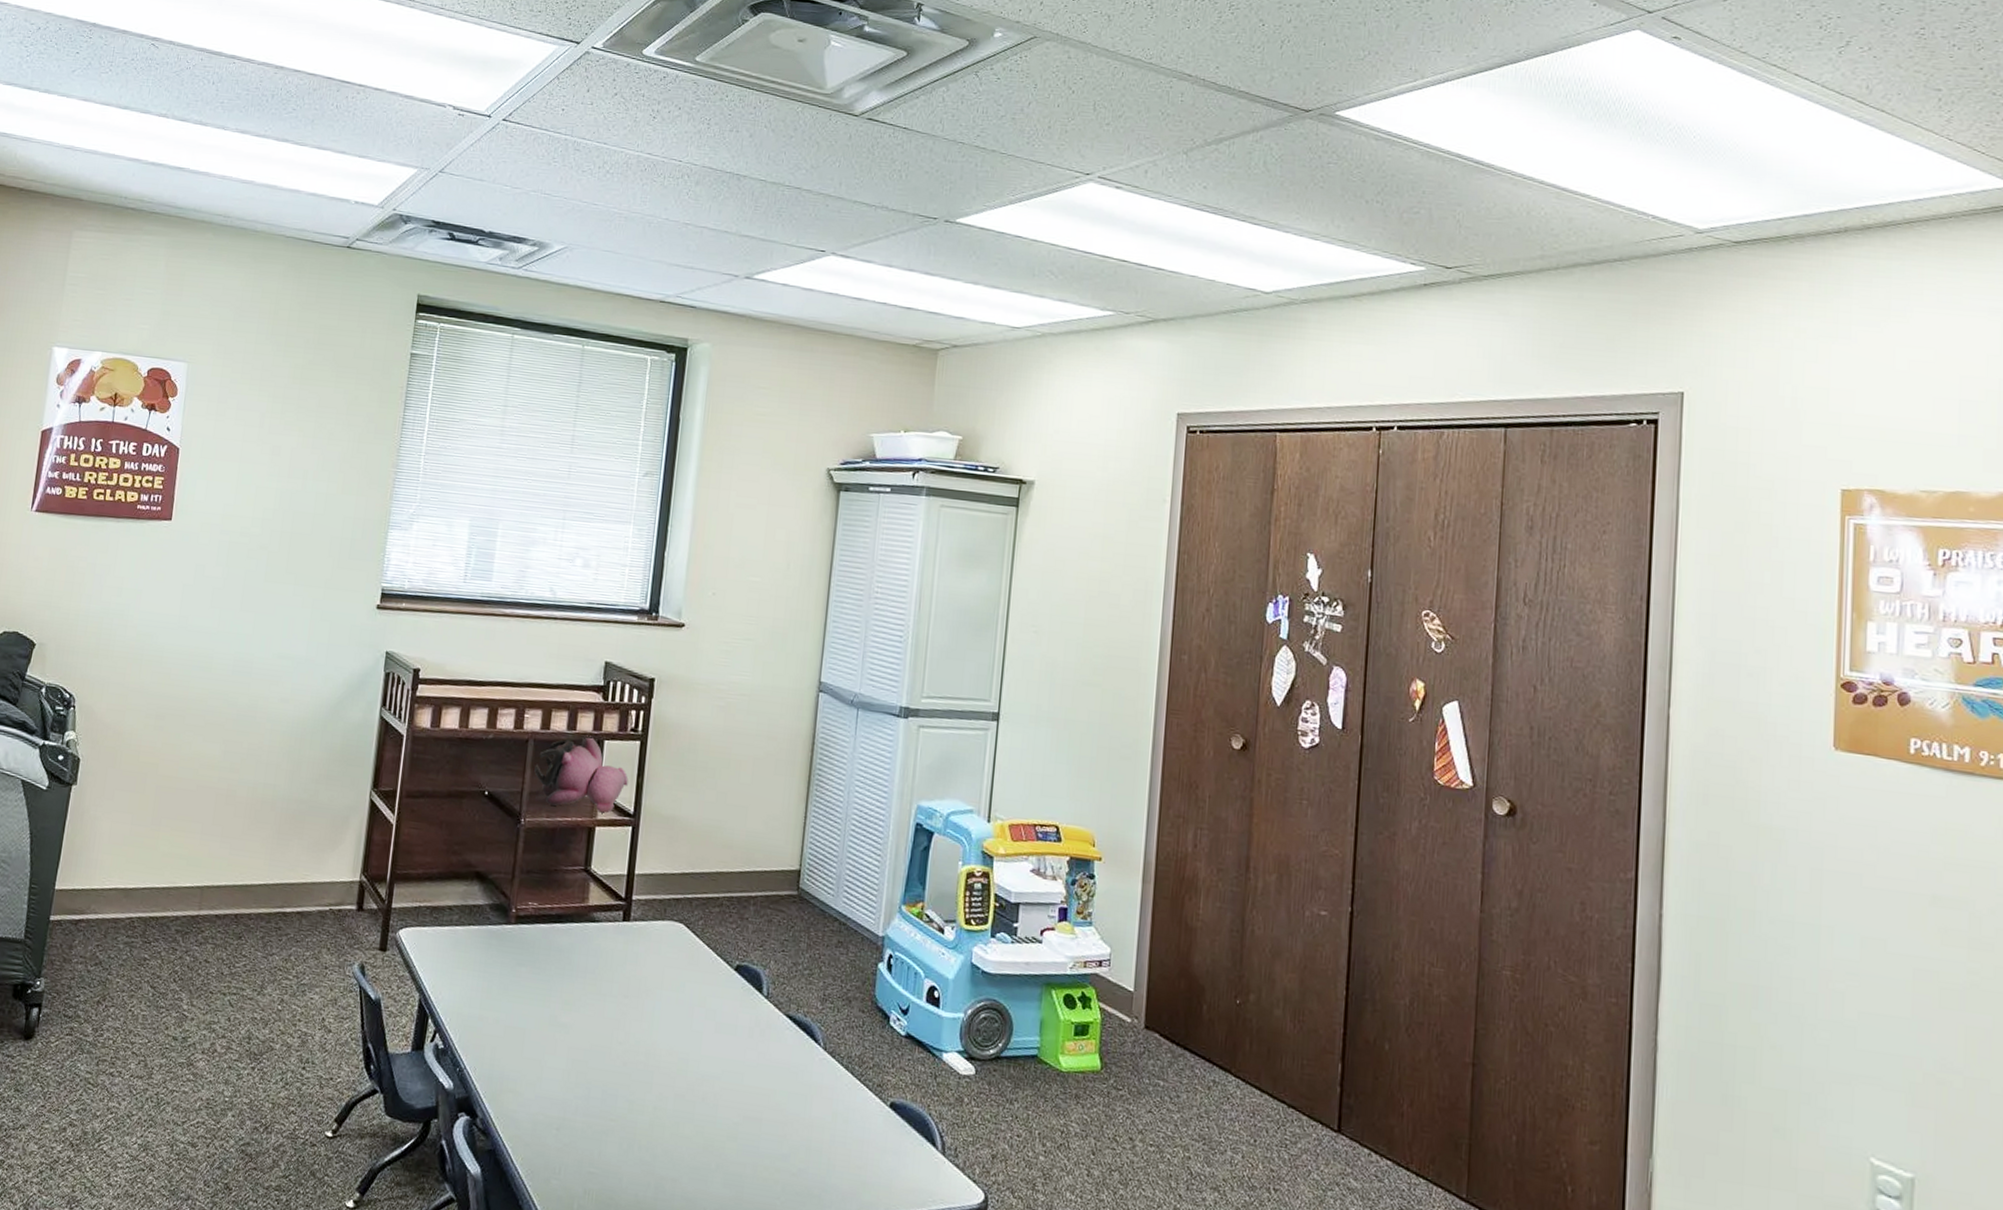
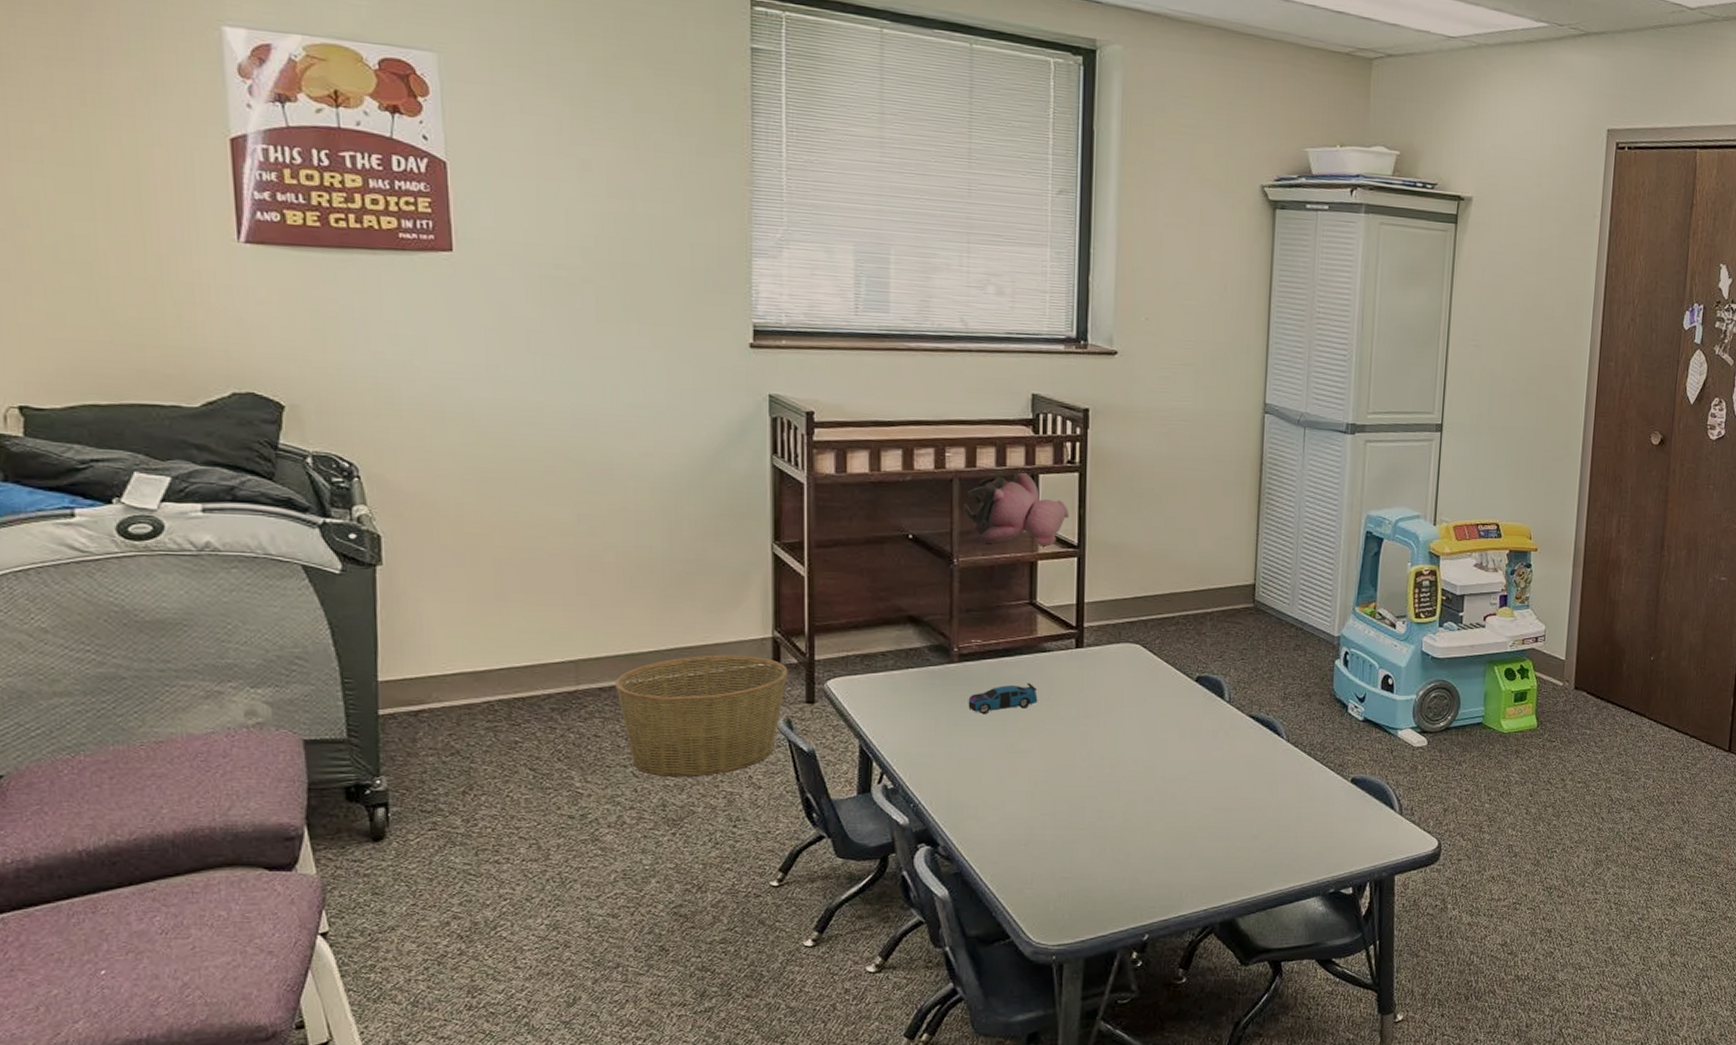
basket: none [228,893,368,1014] -> present [615,655,788,778]
toy car: none [519,952,583,982] -> present [968,682,1038,715]

